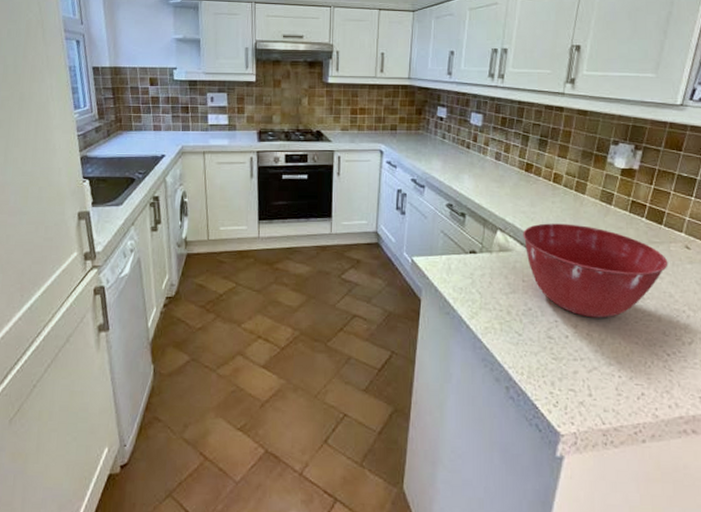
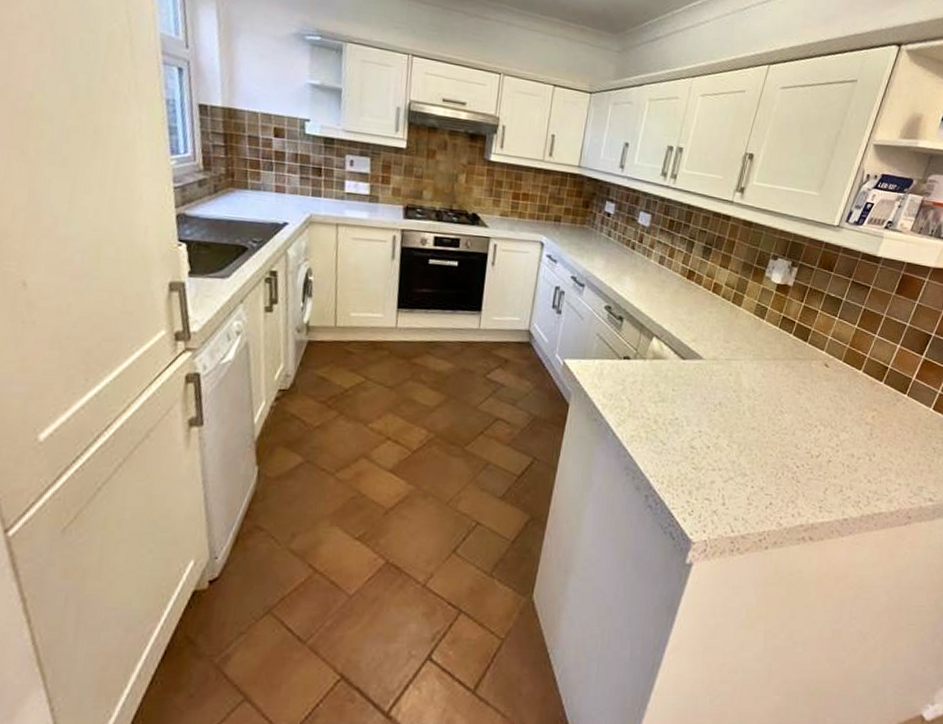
mixing bowl: present [523,223,669,318] -> none [677,333,808,430]

